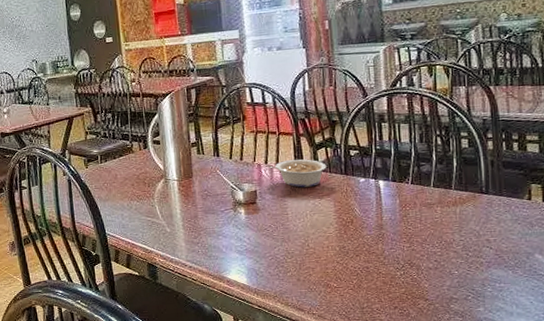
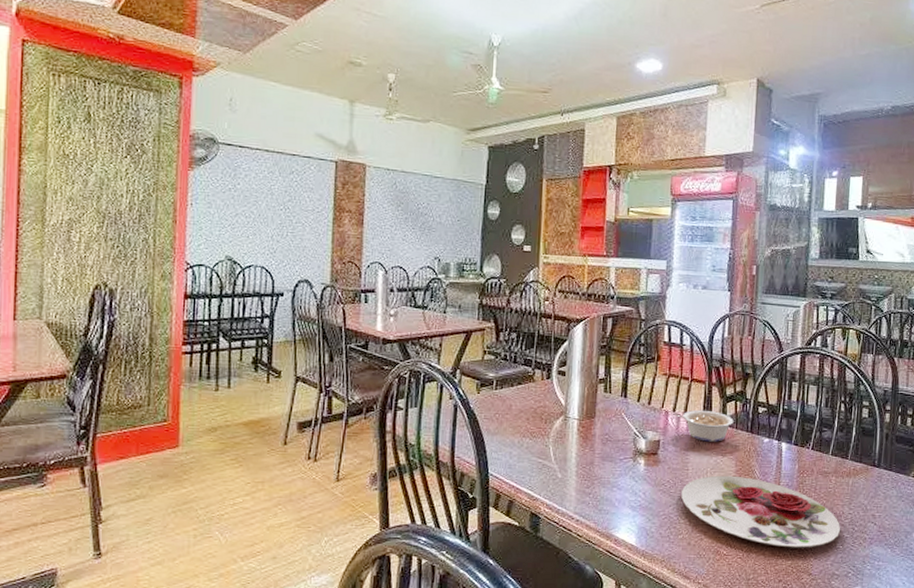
plate: none [284,215,454,277] -> present [681,475,841,548]

